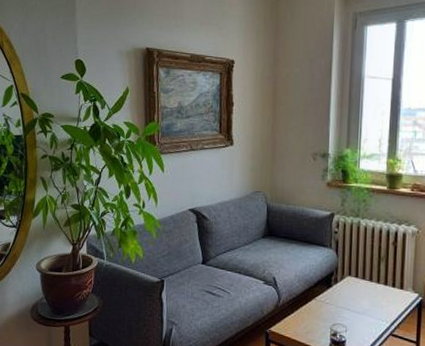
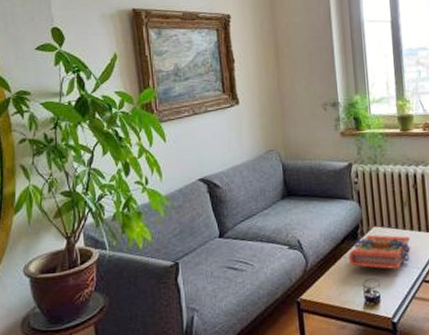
book: none [320,282,383,320] -> present [349,234,411,270]

